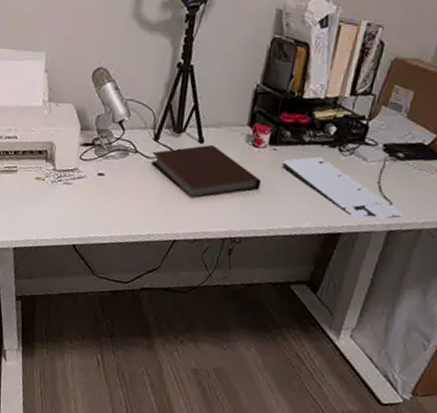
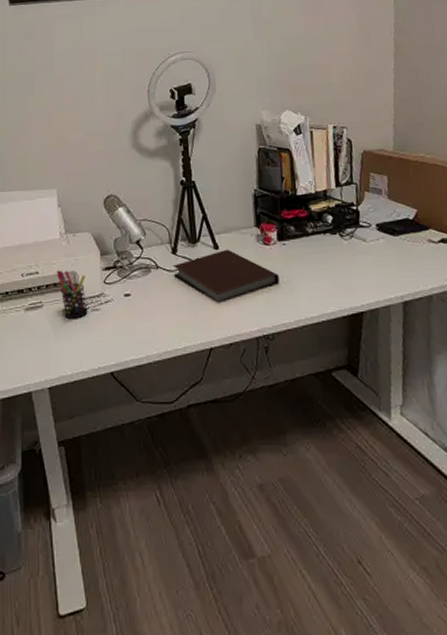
pen holder: none [34,138,63,189] -> present [57,270,88,319]
keyboard: present [282,152,405,221] -> none [294,230,411,297]

